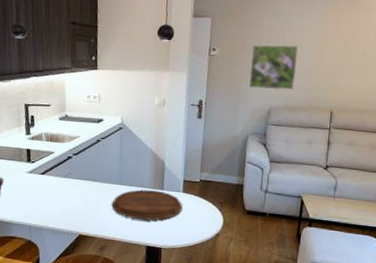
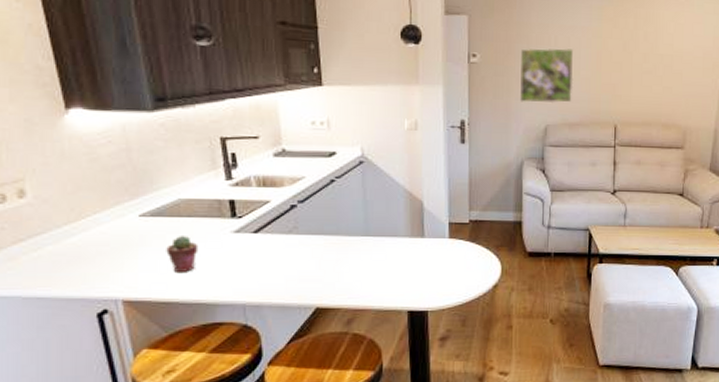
cutting board: present [111,189,182,221] -> none [357,238,449,279]

